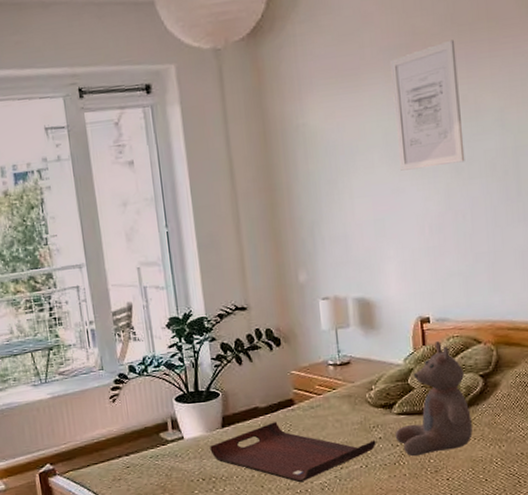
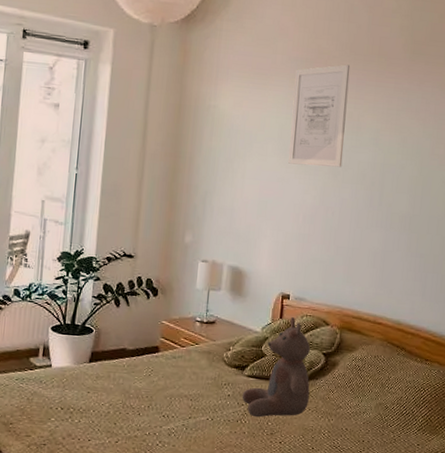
serving tray: present [210,422,376,483] -> none [74,365,225,426]

